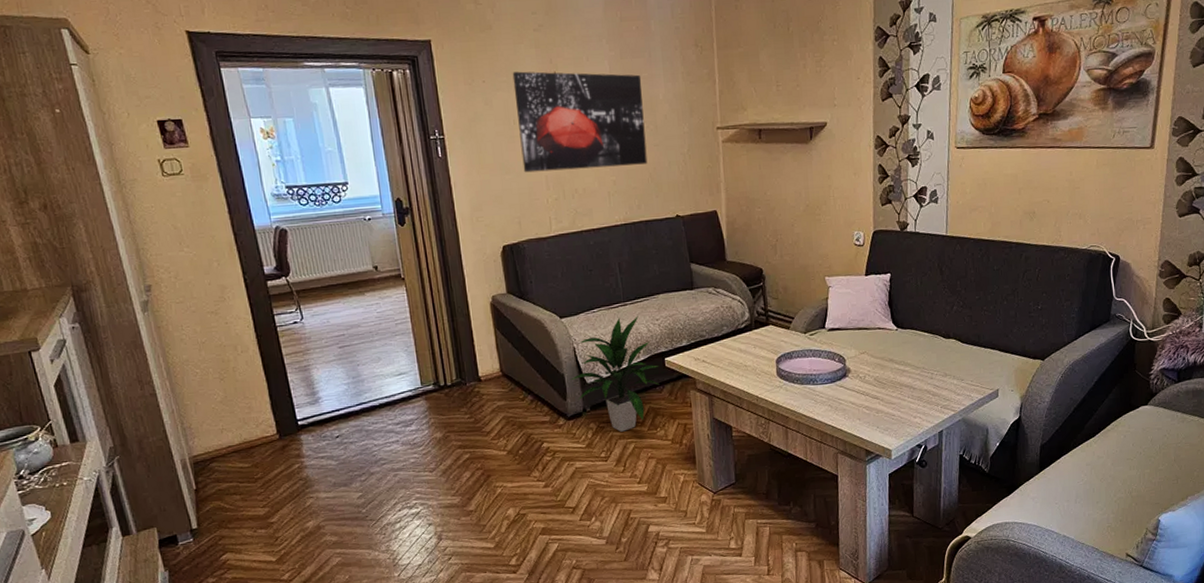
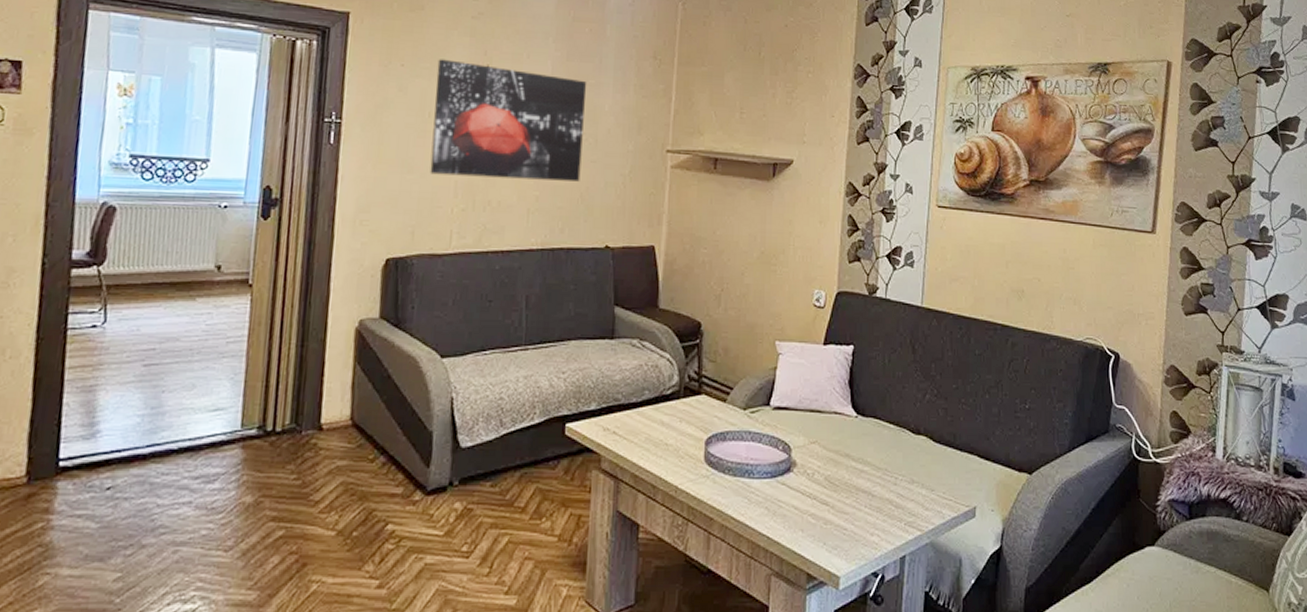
indoor plant: present [569,315,660,432] -> none [438,364,557,518]

